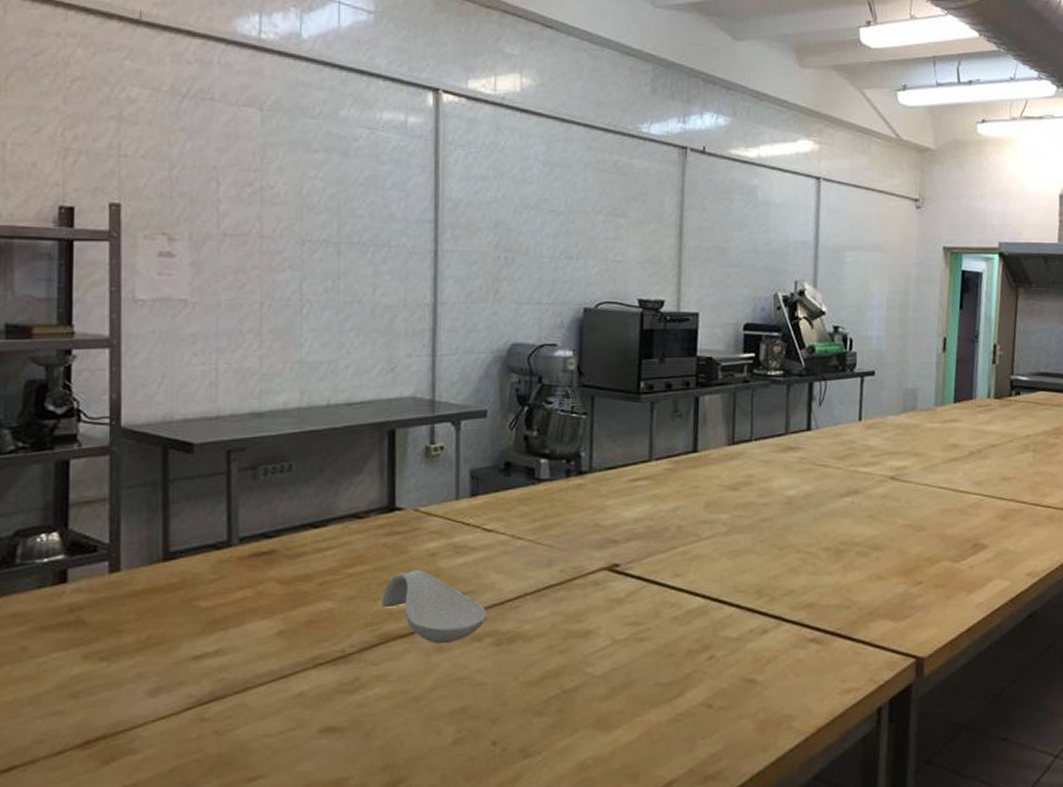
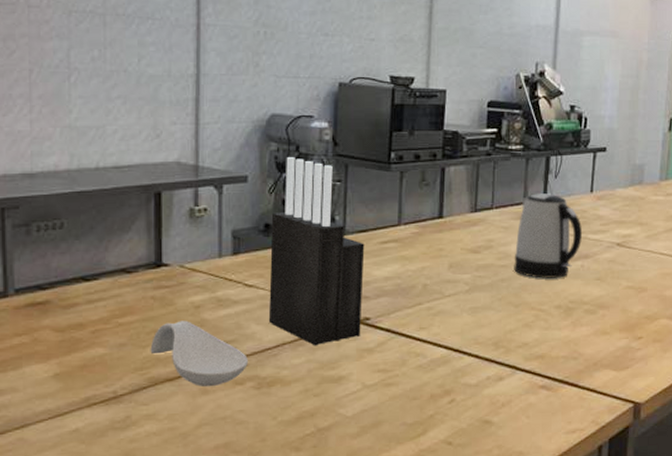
knife block: none [509,389,613,597] -> present [268,157,365,346]
kettle: none [776,423,851,518] -> present [514,193,582,279]

